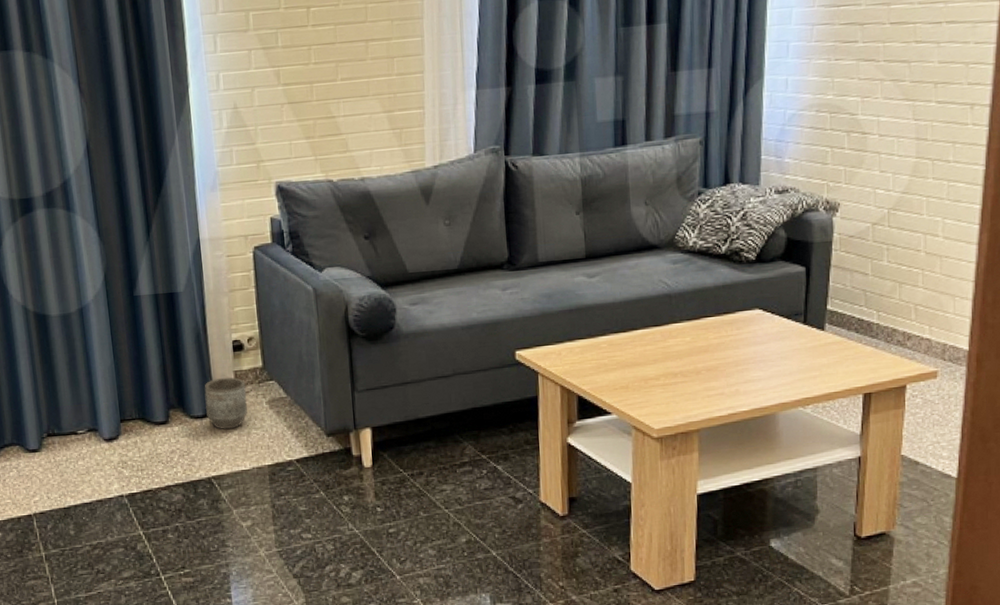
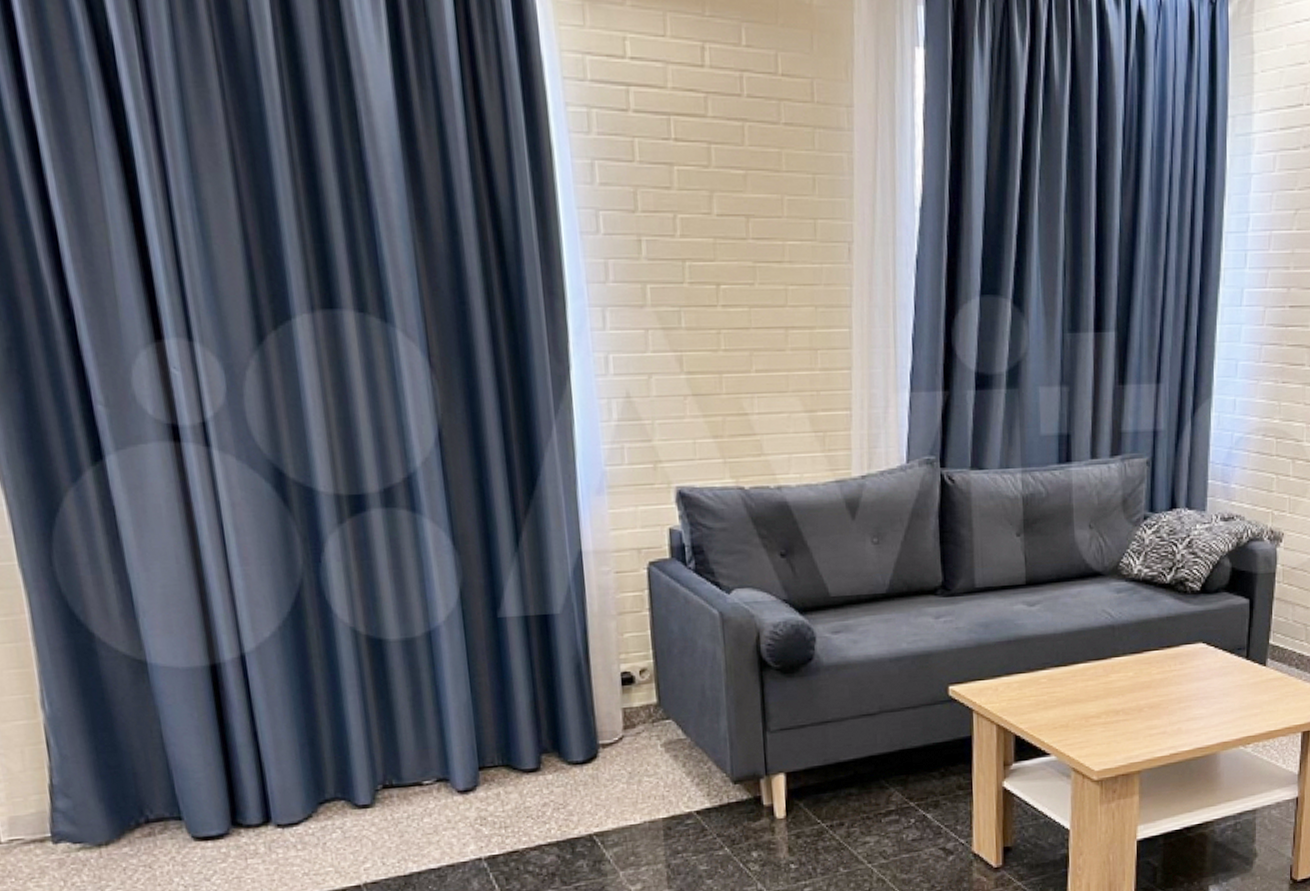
planter: present [204,377,248,430] -> none [585,715,639,778]

